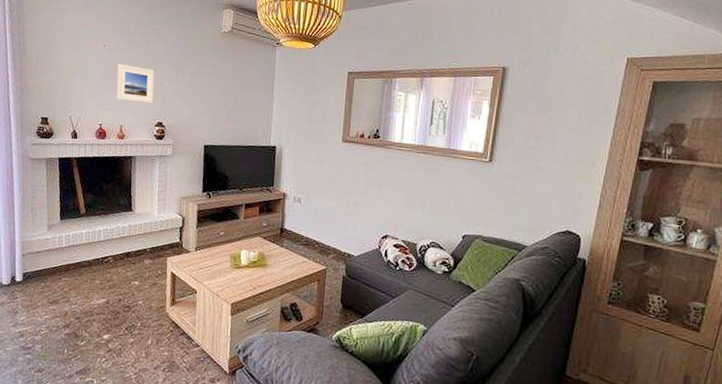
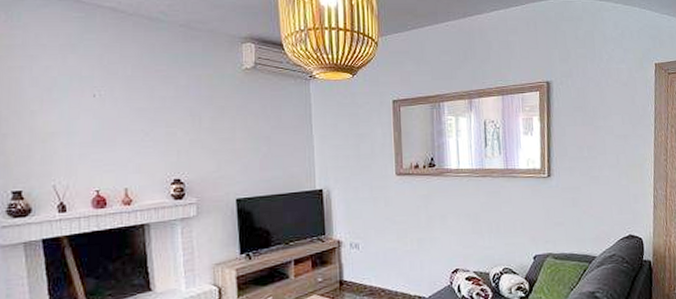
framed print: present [116,63,155,104] -> none [114,115,166,159]

